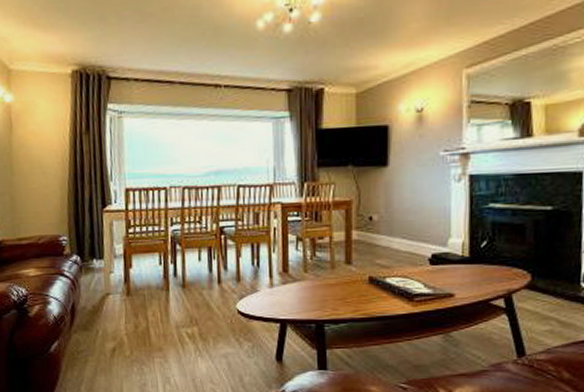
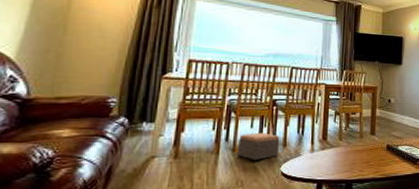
footstool: none [187,266,233,297] -> present [237,133,280,160]

